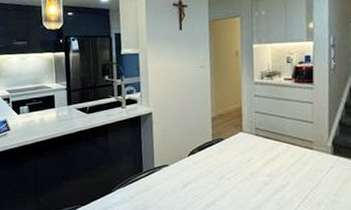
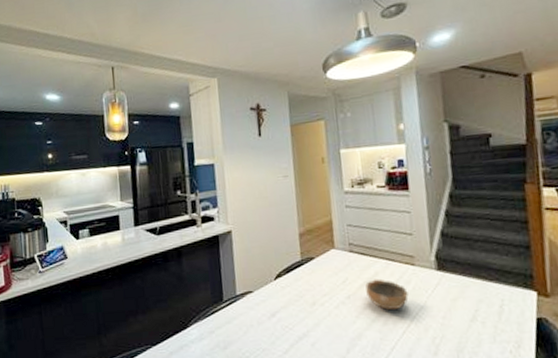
bowl: none [268,159,305,186] -> present [365,278,409,310]

